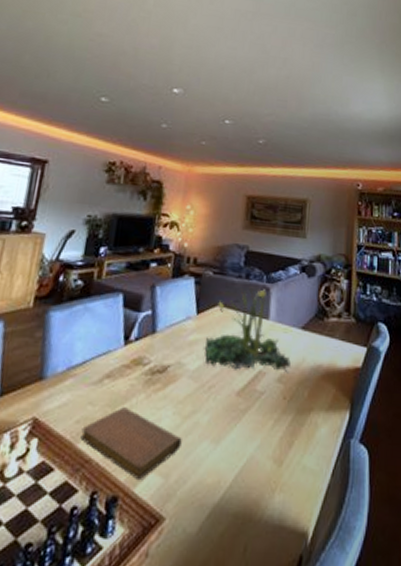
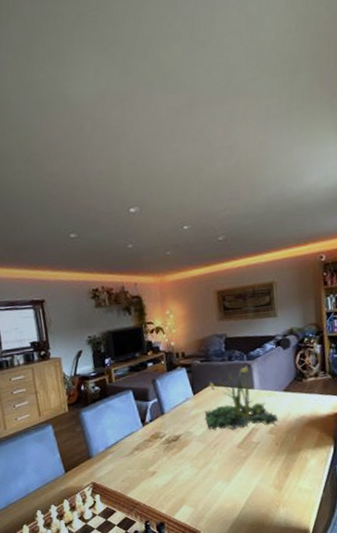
notebook: present [80,407,182,481] -> none [127,467,202,511]

